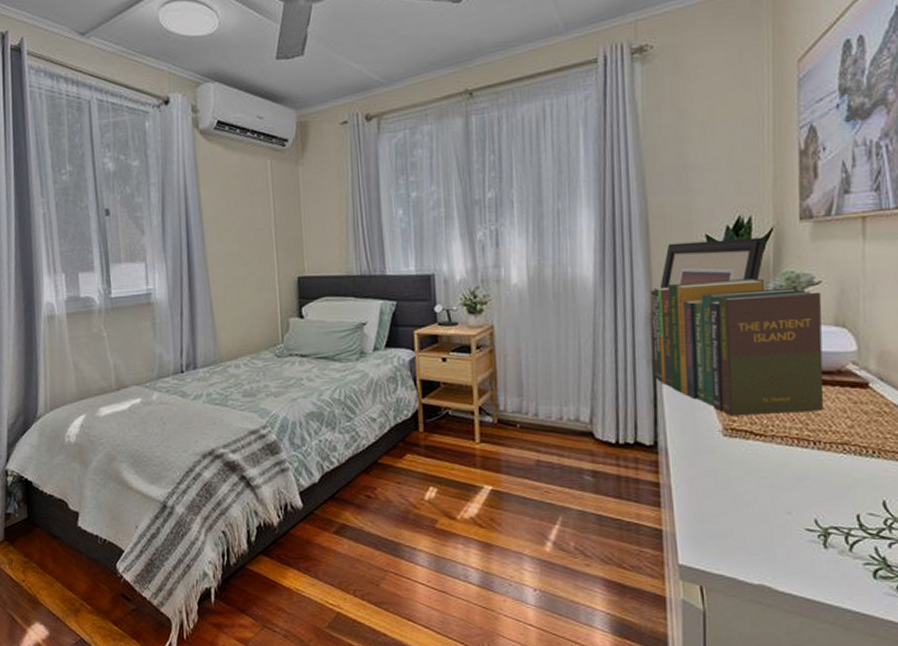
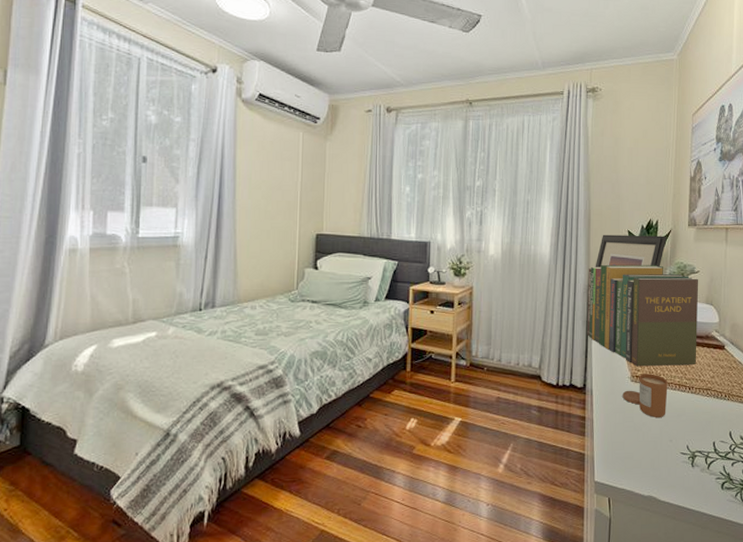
candle: none [711,425,781,483] -> present [622,374,668,417]

